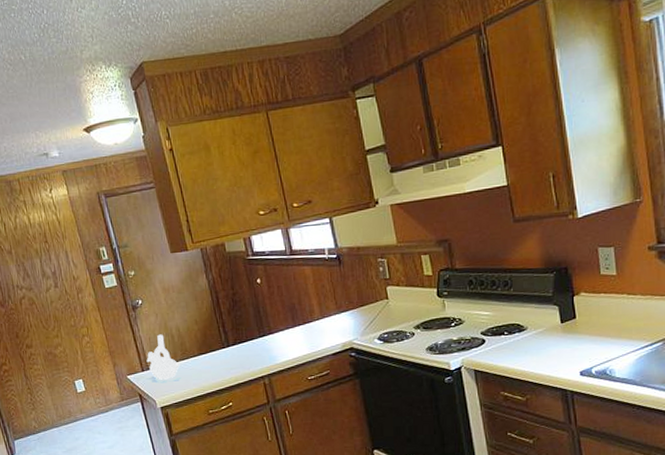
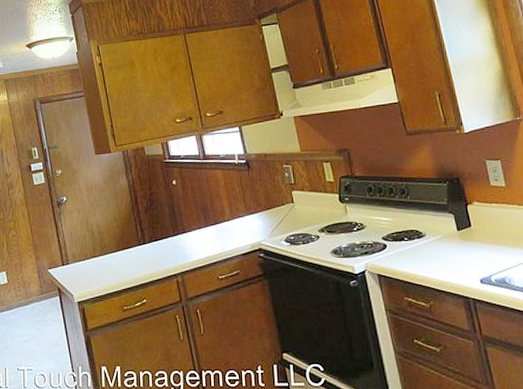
teapot: present [146,334,180,380] -> none [67,230,99,274]

